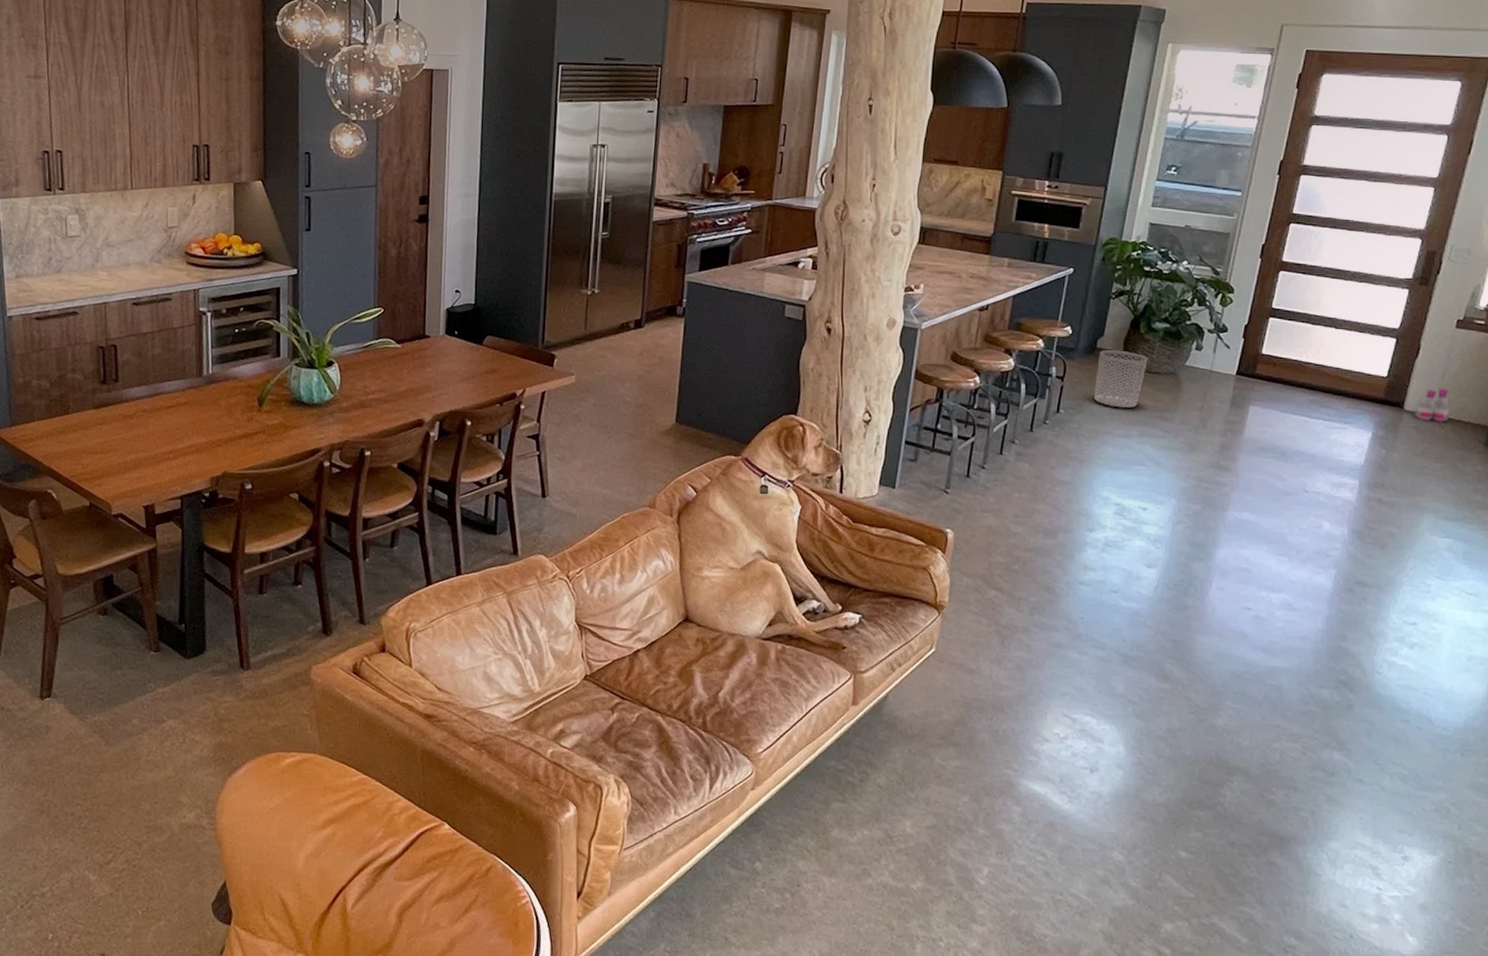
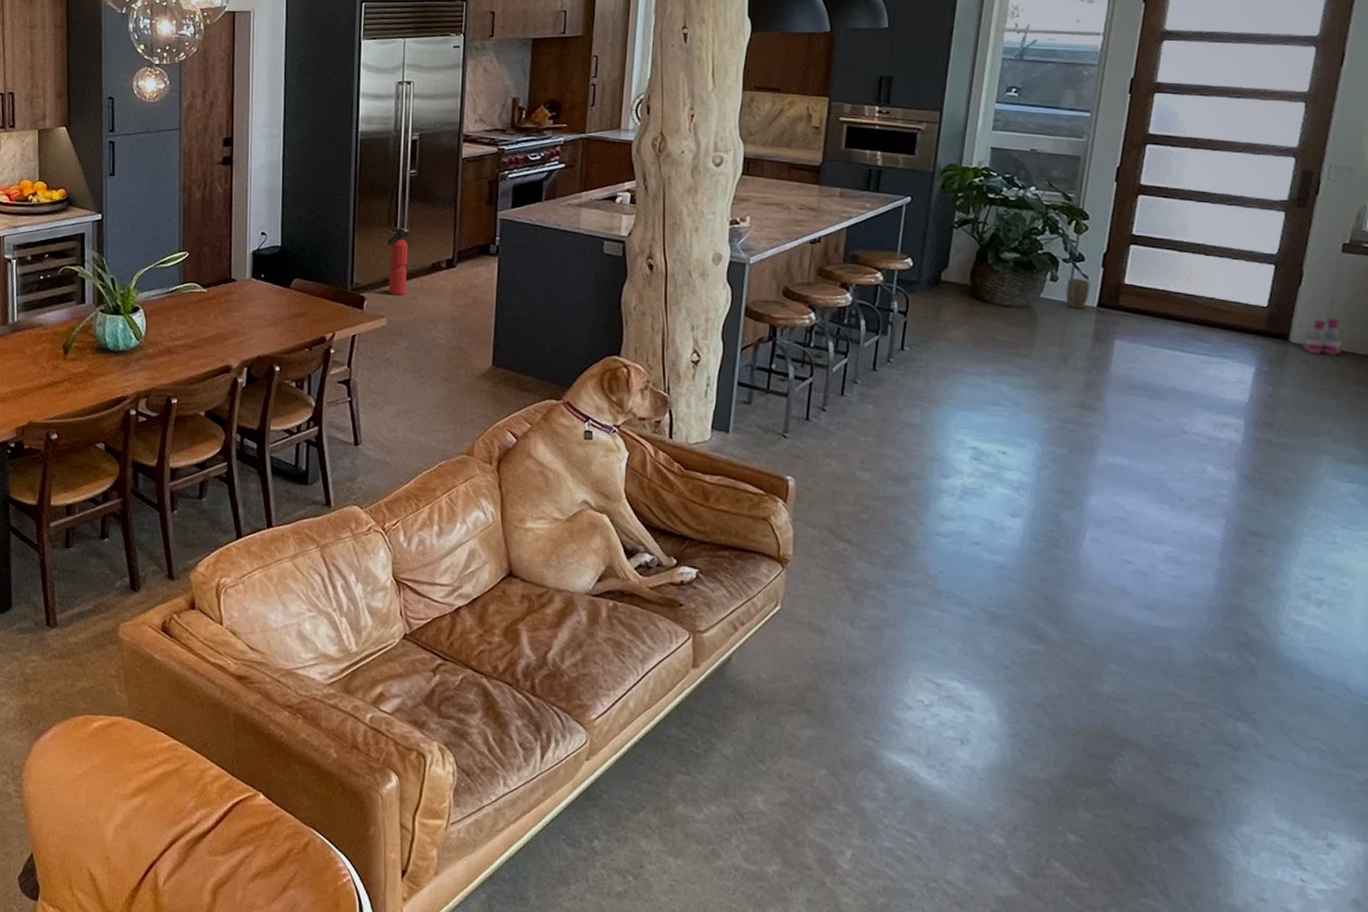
fire extinguisher: none [578,288,599,354] -> present [387,228,409,296]
waste bin: present [1094,350,1148,409] -> none [941,283,998,345]
plant pot: none [1209,348,1231,376] -> present [1066,279,1090,308]

